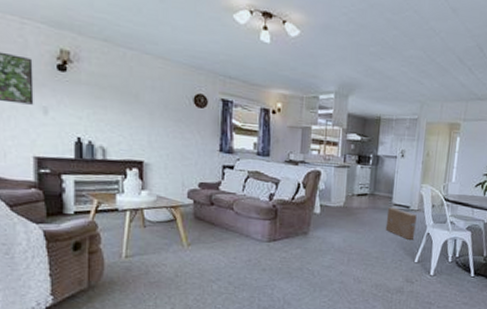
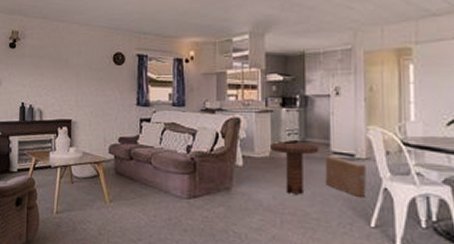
side table: none [345,194,384,238] -> present [271,142,319,195]

